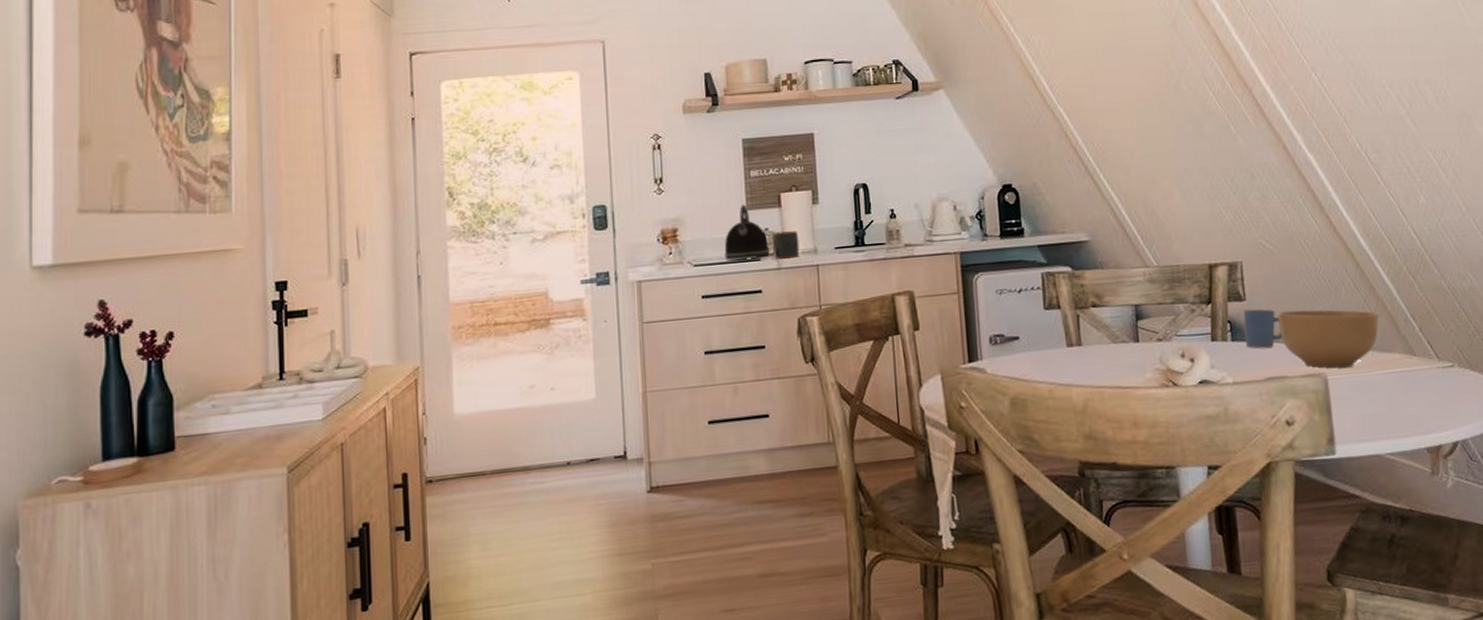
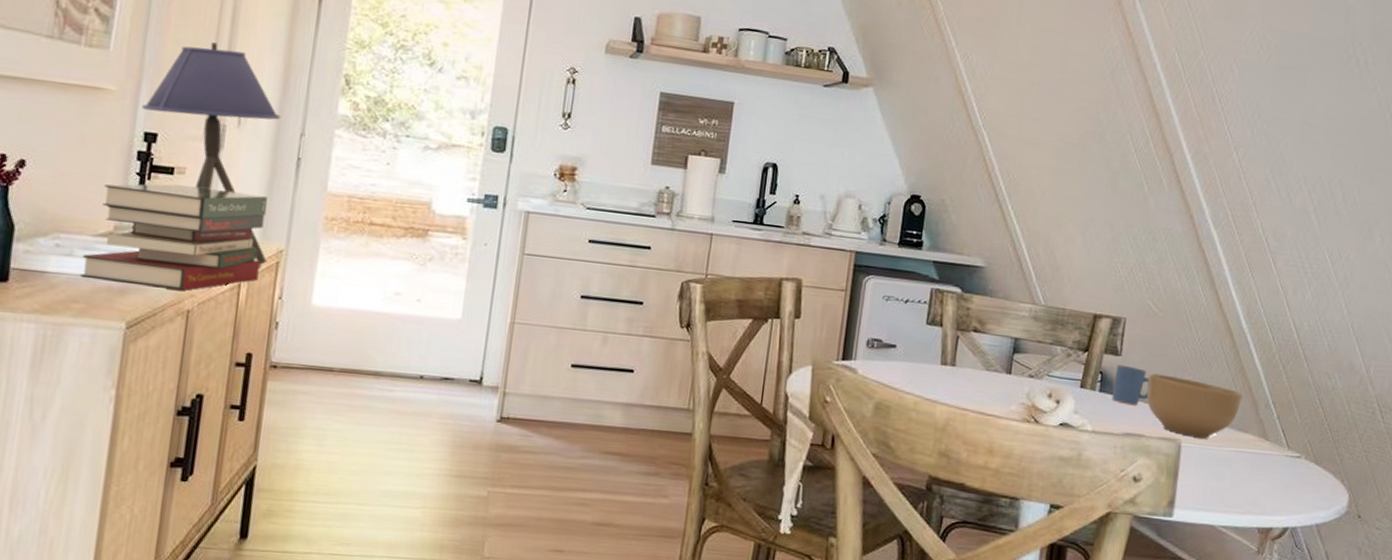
books: none [237,318,401,432] -> present [81,183,268,291]
table lamp: none [269,184,406,390] -> present [142,42,281,269]
kettle: present [724,204,770,261] -> none [619,158,667,215]
mug: present [773,231,800,260] -> none [670,193,699,222]

